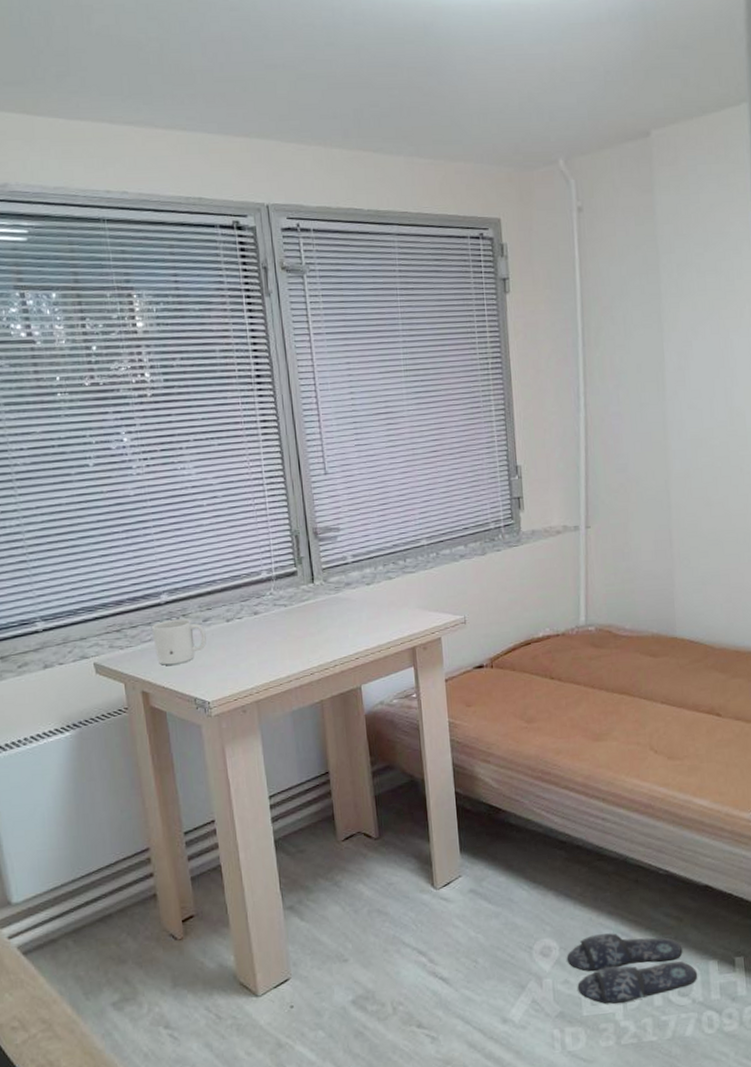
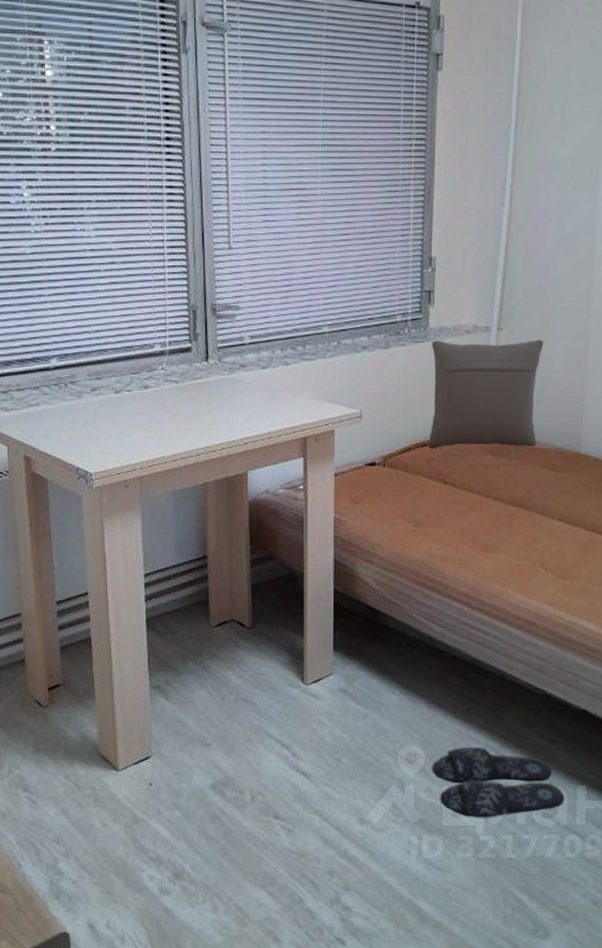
mug: present [151,618,206,666] -> none [38,385,93,432]
pillow: none [525,533,634,647] -> present [427,339,544,449]

